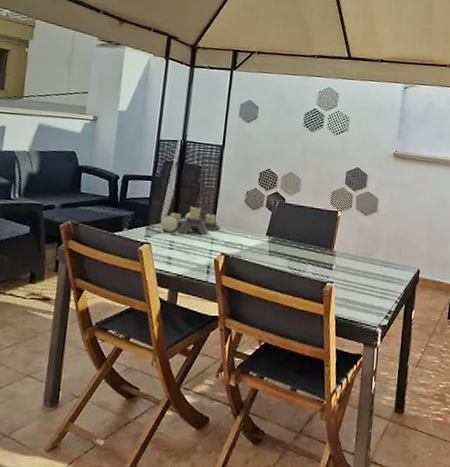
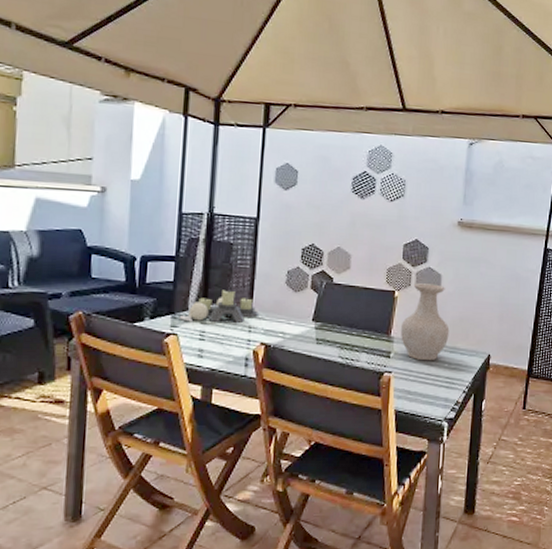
vase: none [341,205,385,274] -> present [400,283,450,361]

